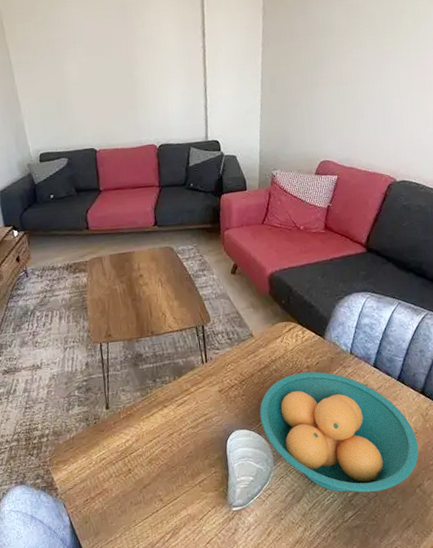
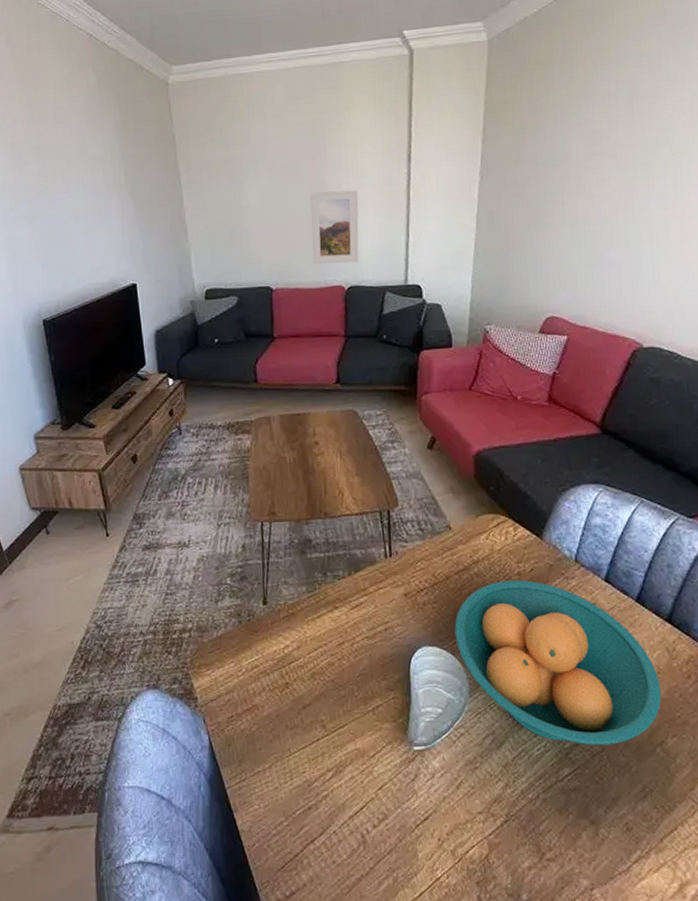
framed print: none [123,63,167,128] -> present [310,190,359,265]

